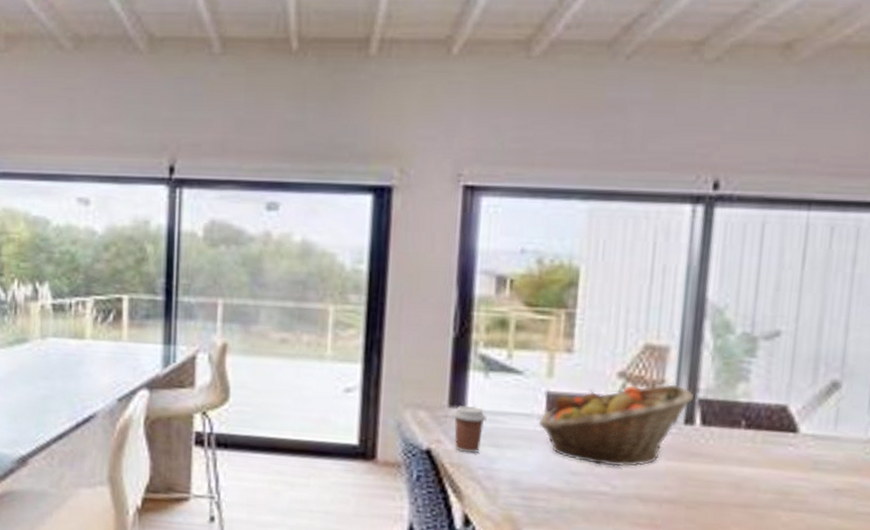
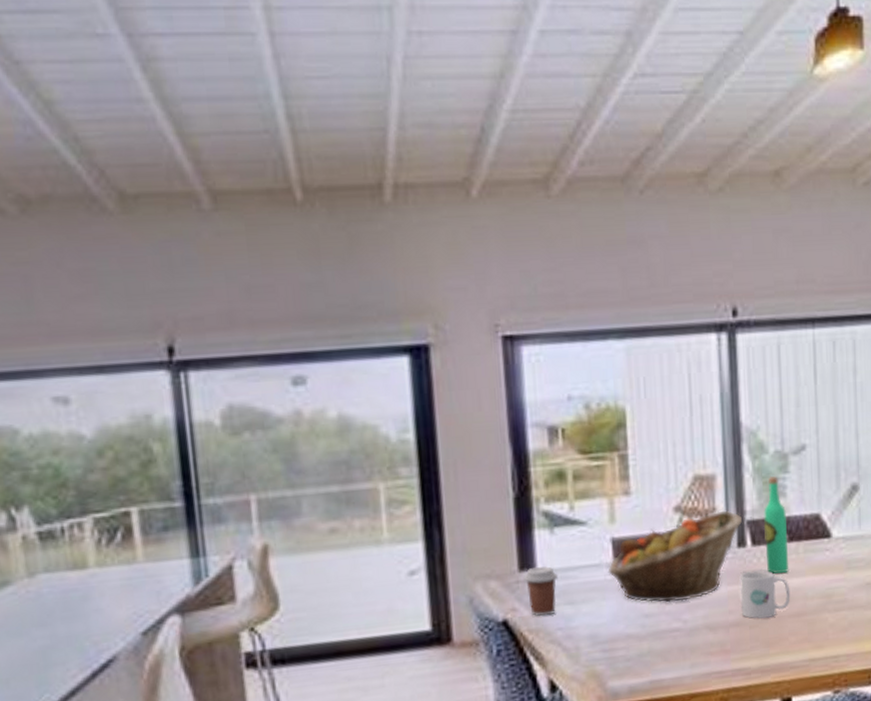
mug: none [678,450,740,502] -> present [739,570,791,619]
wine bottle: none [715,358,748,461] -> present [763,476,789,574]

